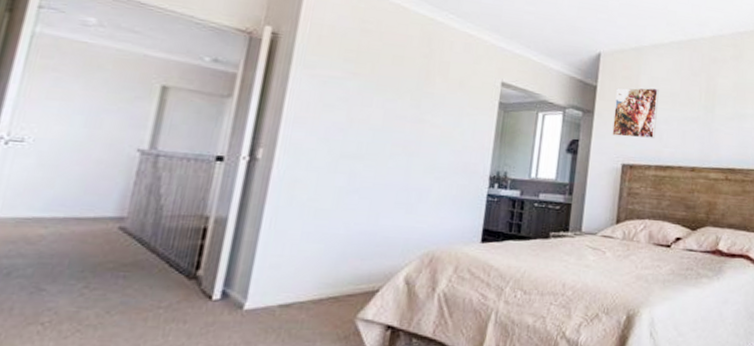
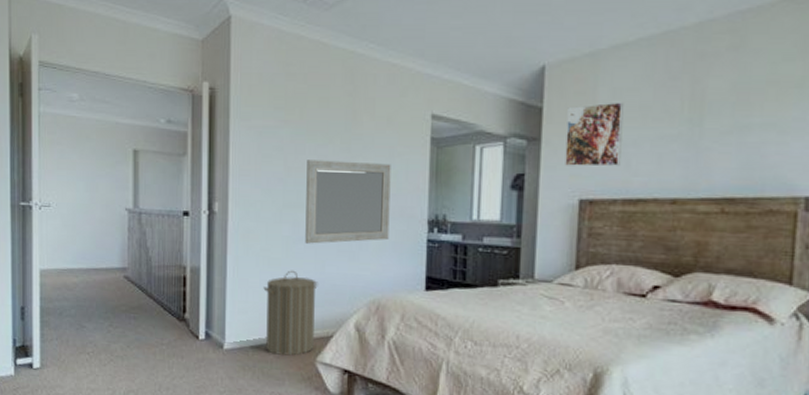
laundry hamper: none [297,222,369,314] -> present [263,270,318,356]
home mirror: none [360,112,459,196] -> present [305,160,391,244]

